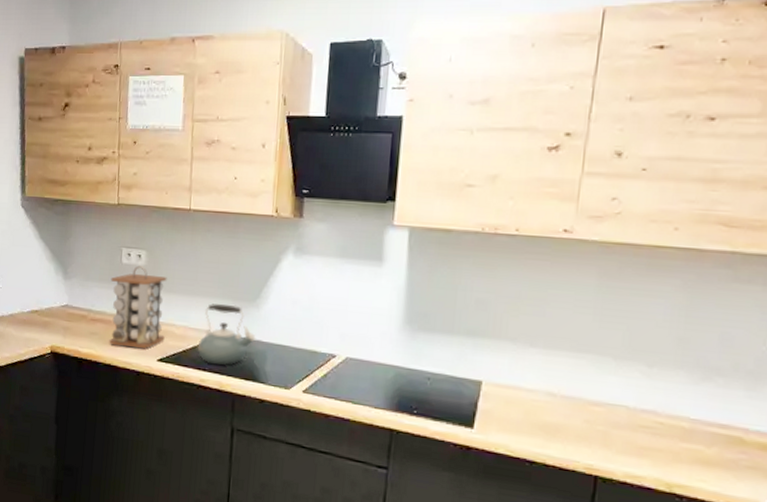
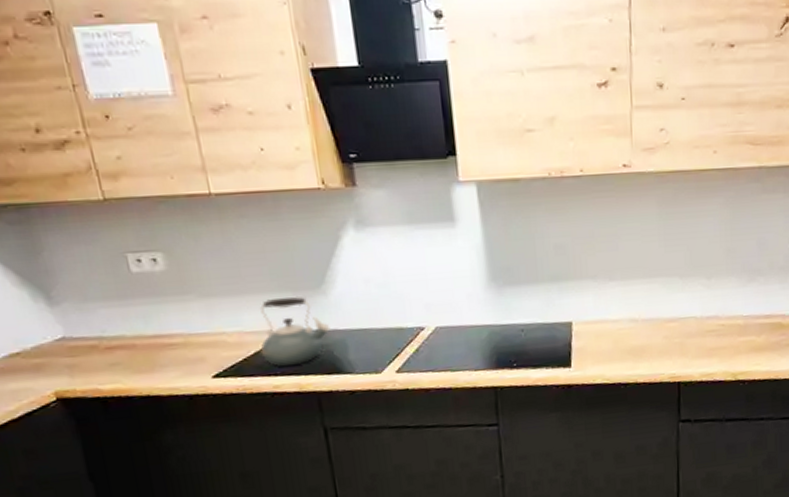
spice rack: present [109,265,167,348] -> none [120,271,216,372]

